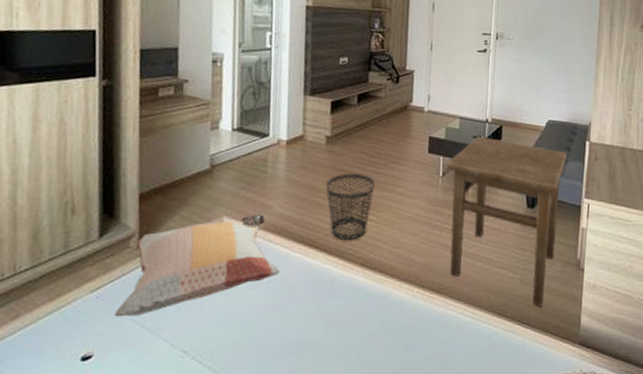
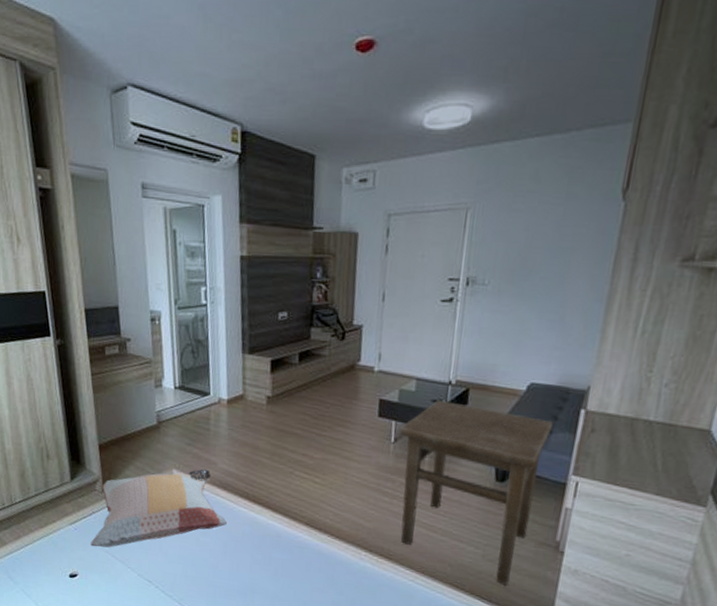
wastebasket: present [326,173,376,240] -> none [268,434,320,500]

